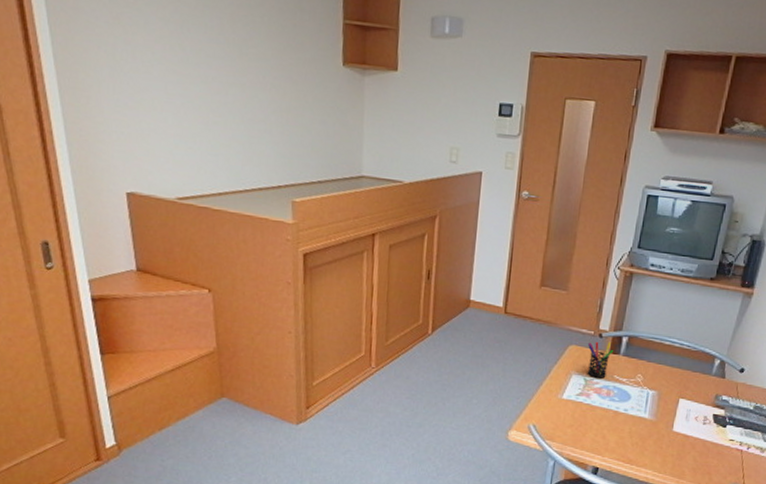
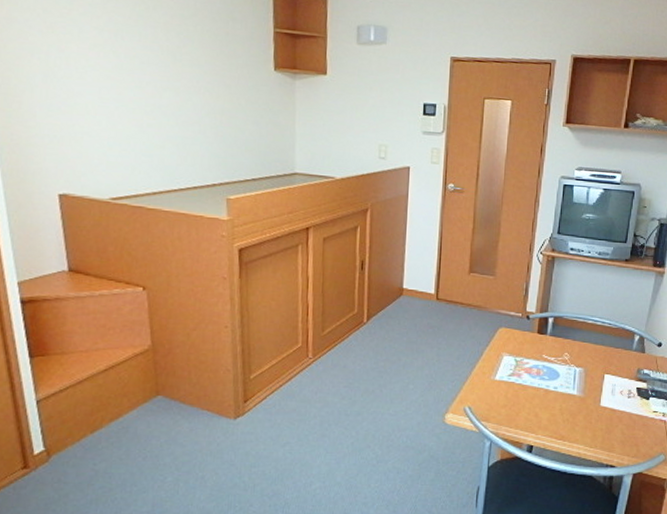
pen holder: present [587,341,614,378] -> none [516,323,541,358]

